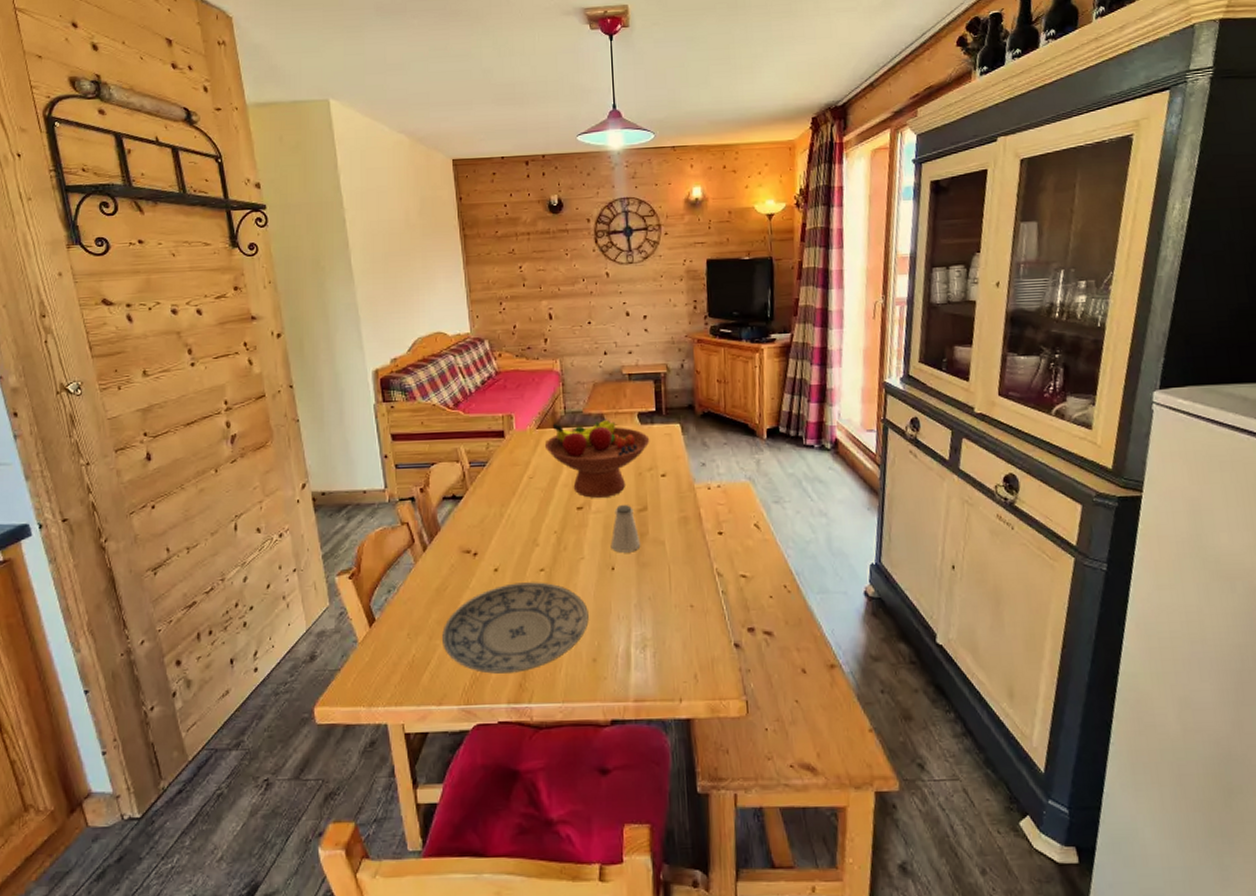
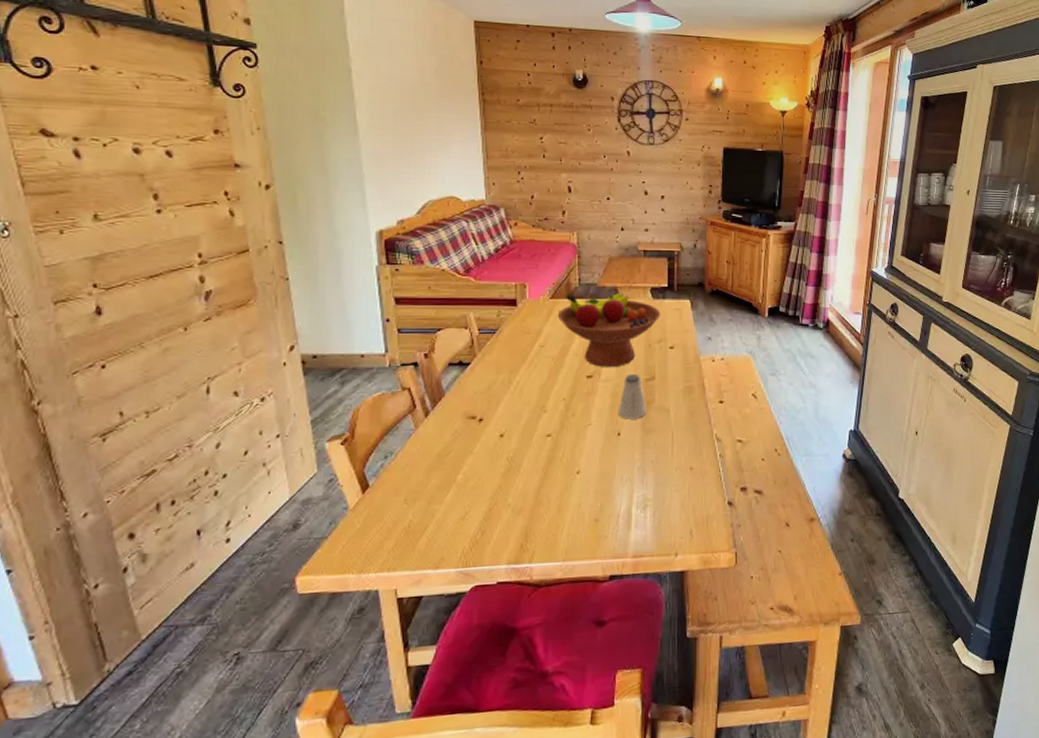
plate: present [442,582,589,674] -> none [442,447,593,537]

